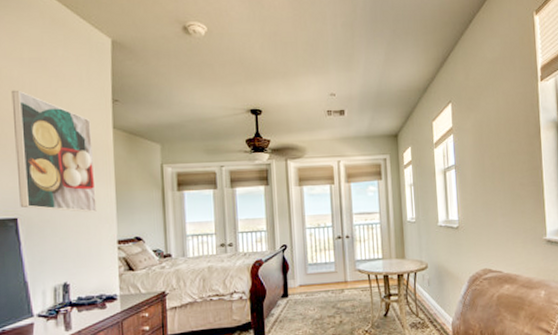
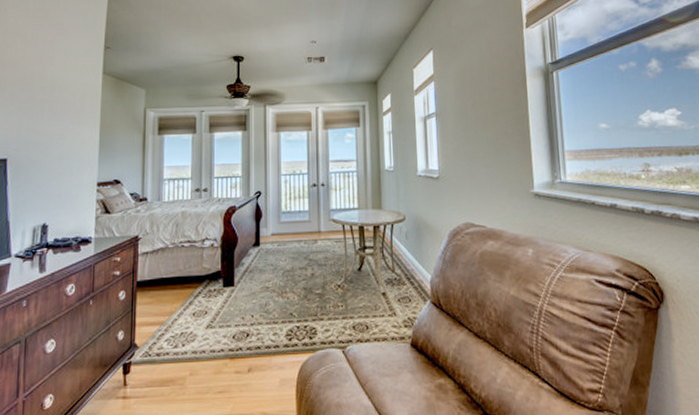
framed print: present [11,90,97,213] -> none [10,38,83,155]

